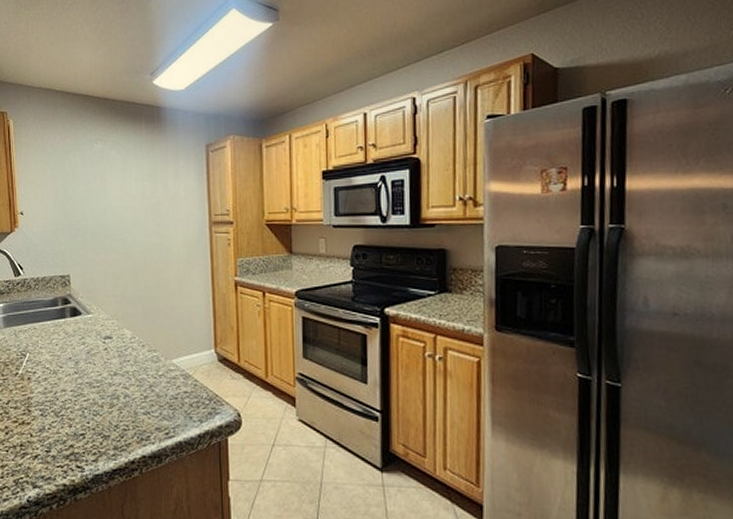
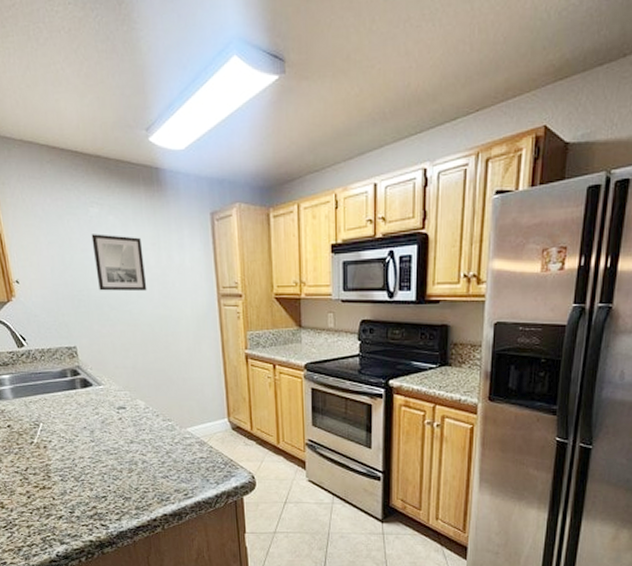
wall art: none [94,167,142,221] -> present [91,234,147,292]

